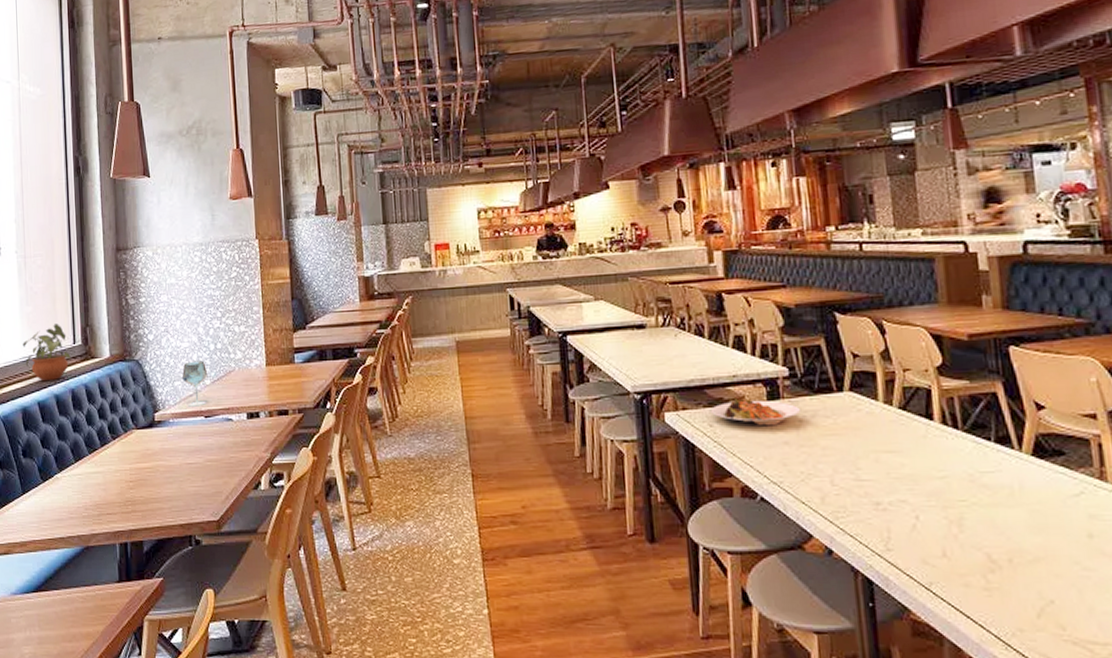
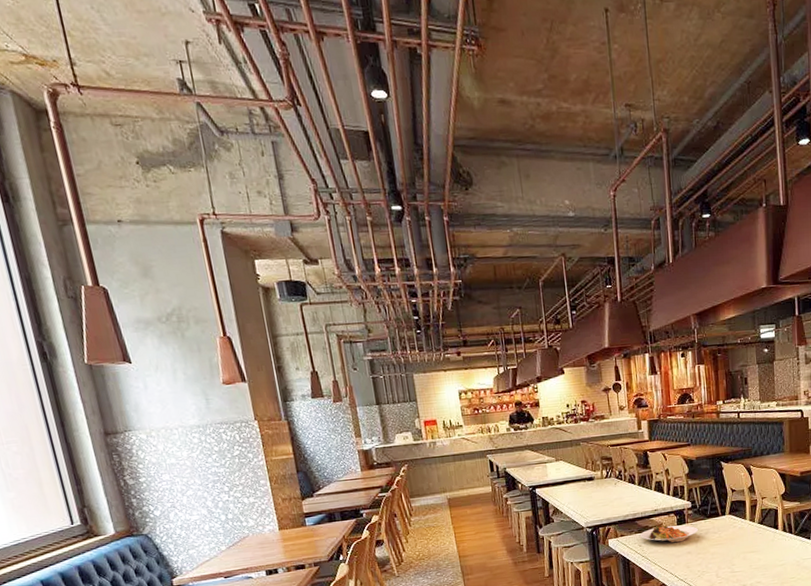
potted plant: present [22,324,71,382] -> none [10,507,71,562]
wine glass: present [182,360,208,408] -> none [195,530,225,572]

